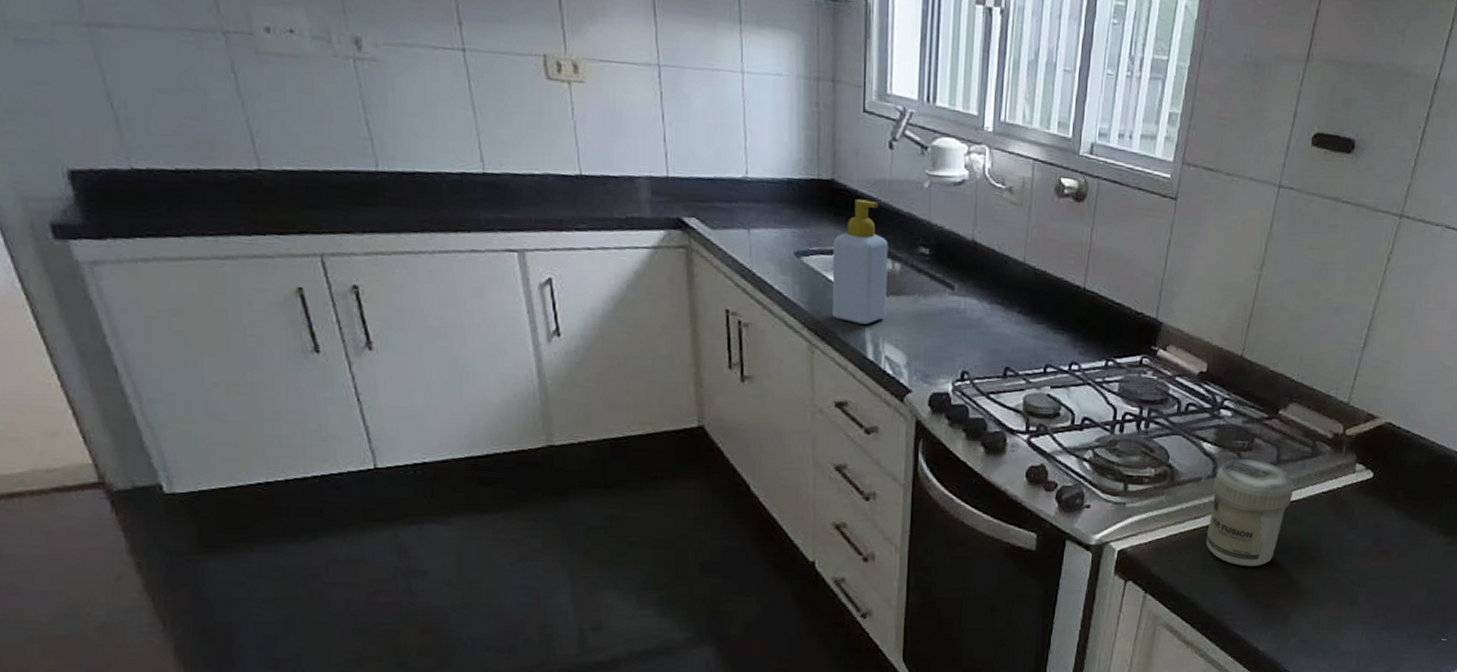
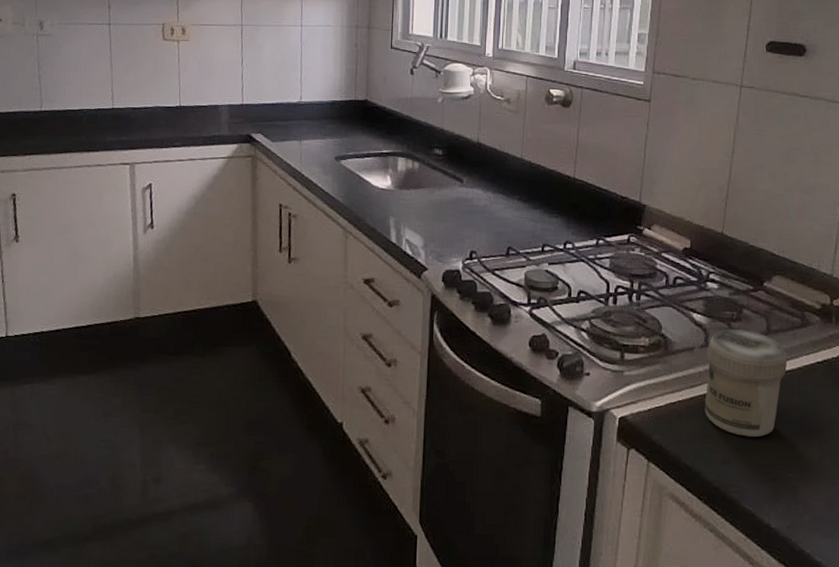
soap bottle: present [832,199,888,324] -> none [363,114,409,213]

